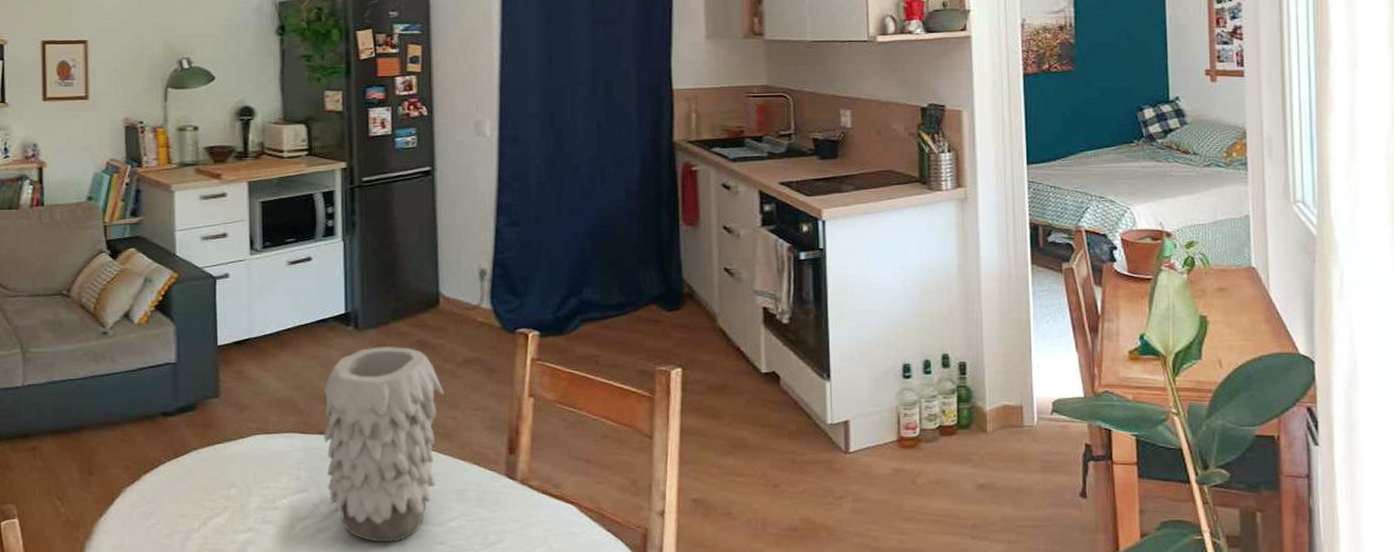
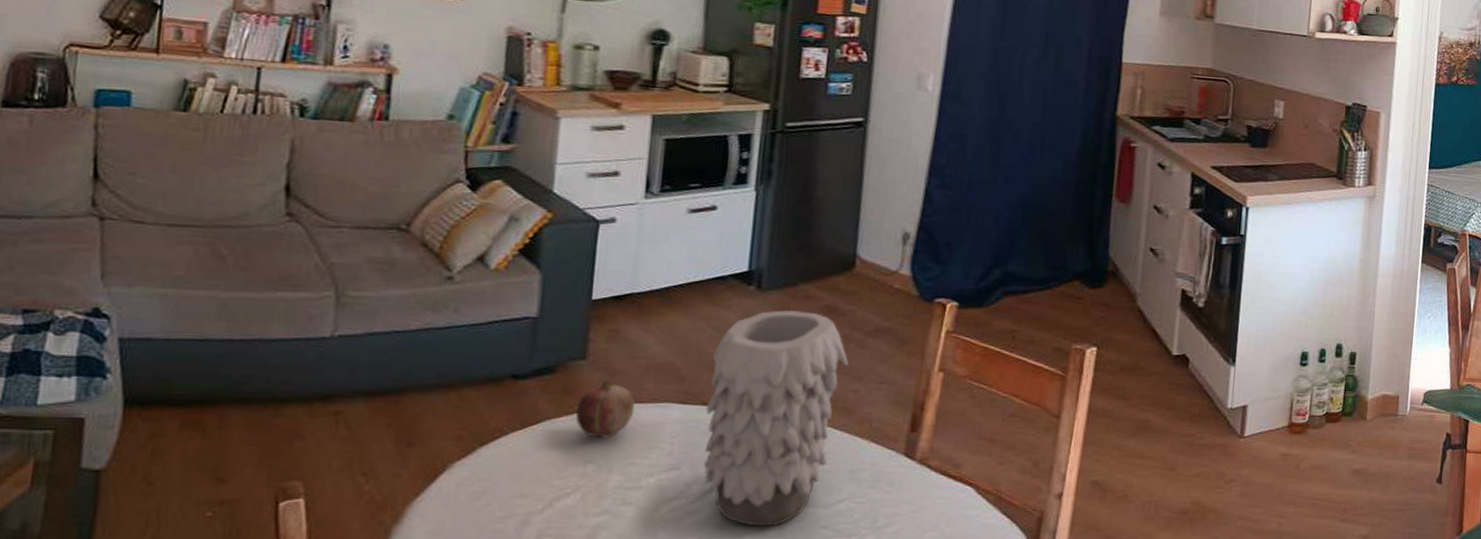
fruit: none [217,414,264,465] -> present [576,379,635,438]

